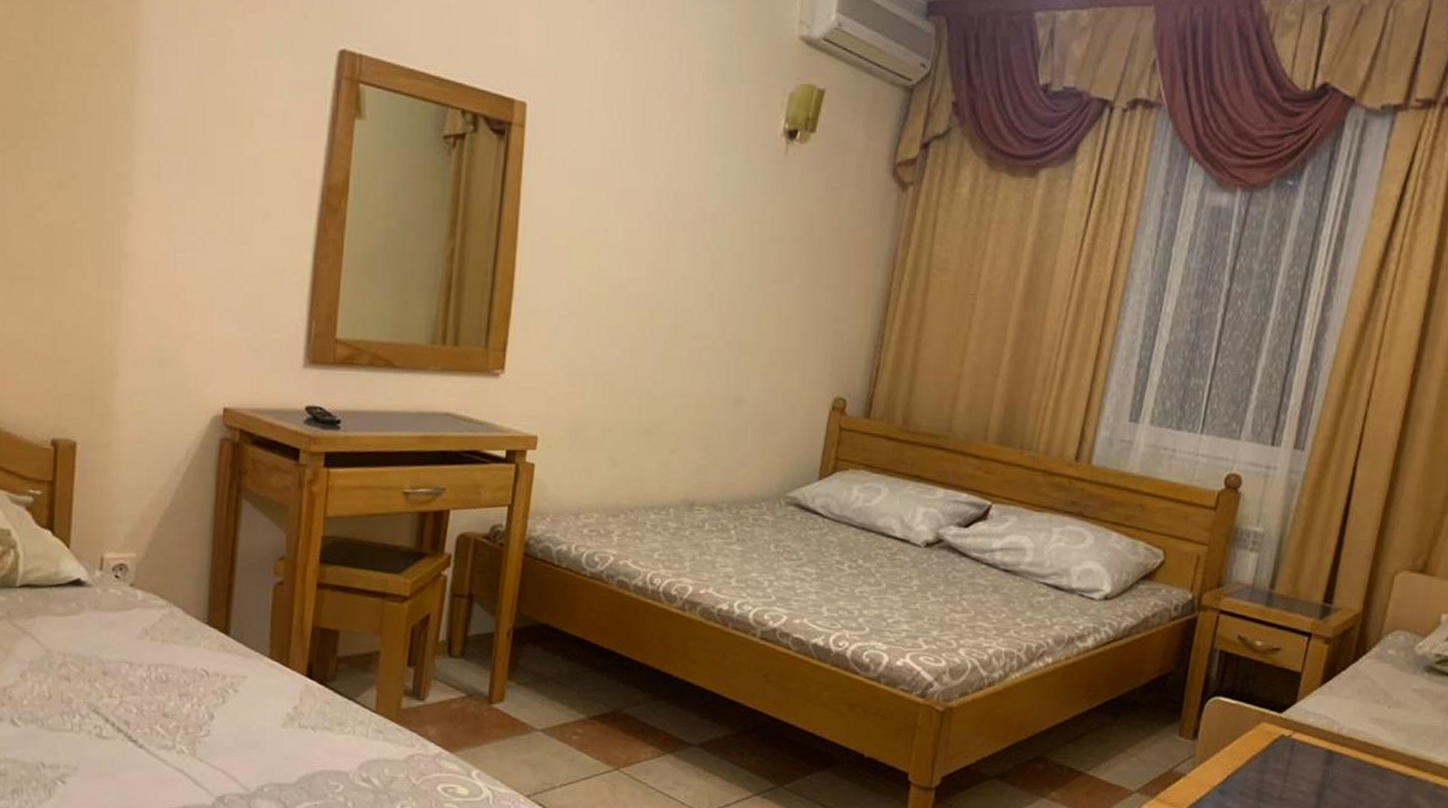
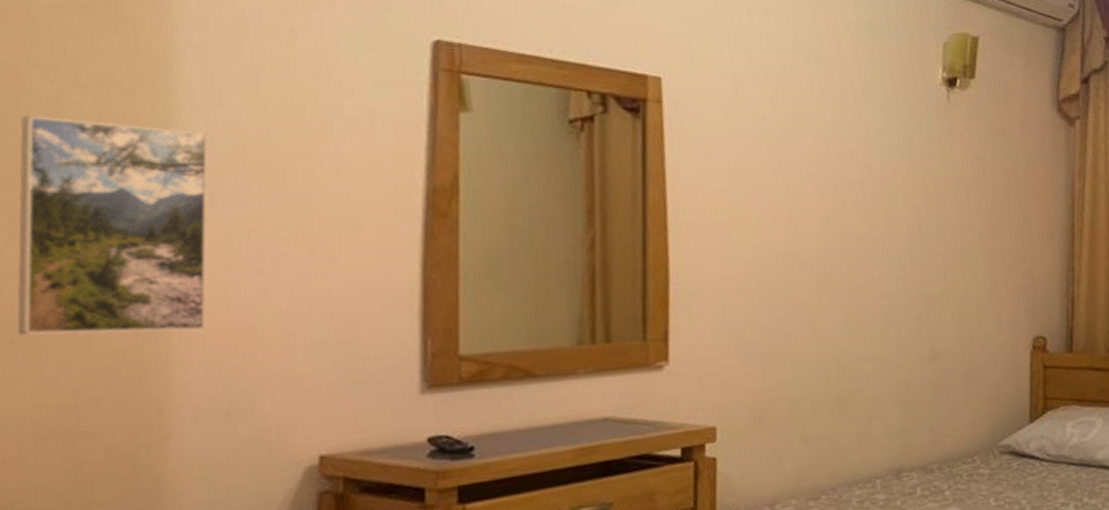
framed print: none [17,87,161,288] -> present [17,115,209,336]

